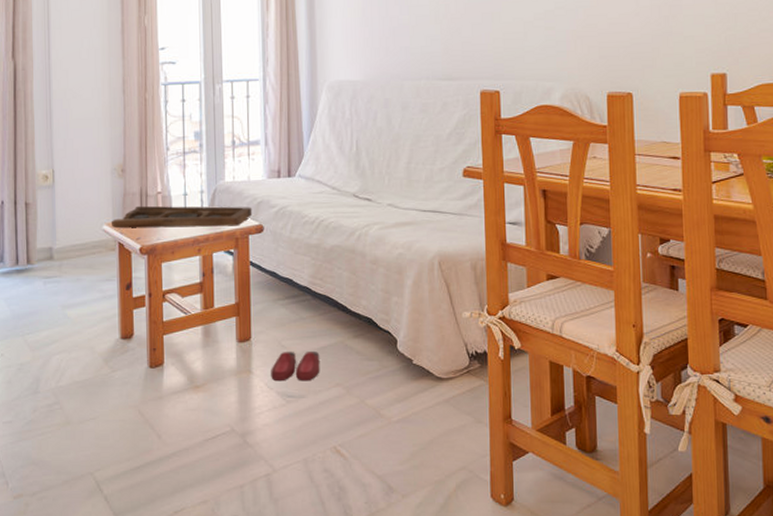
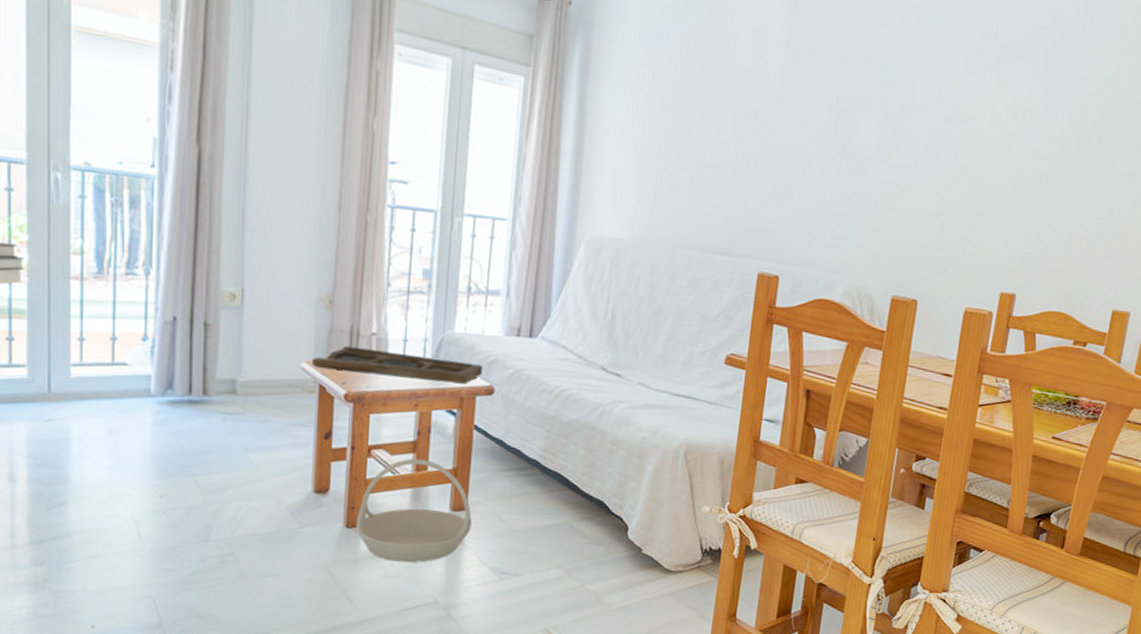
basket: none [158,298,257,395] -> present [356,458,472,563]
slippers: present [271,351,320,380] -> none [485,526,542,559]

